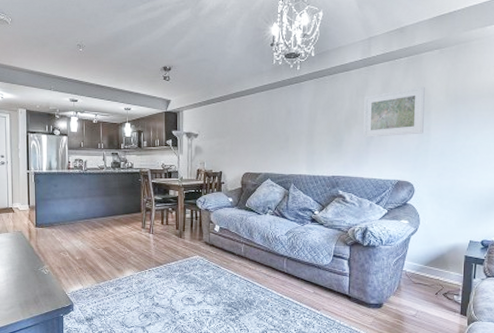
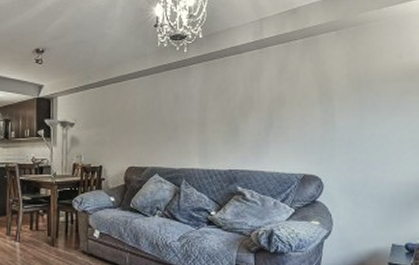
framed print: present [363,86,425,137] -> none [259,70,327,125]

